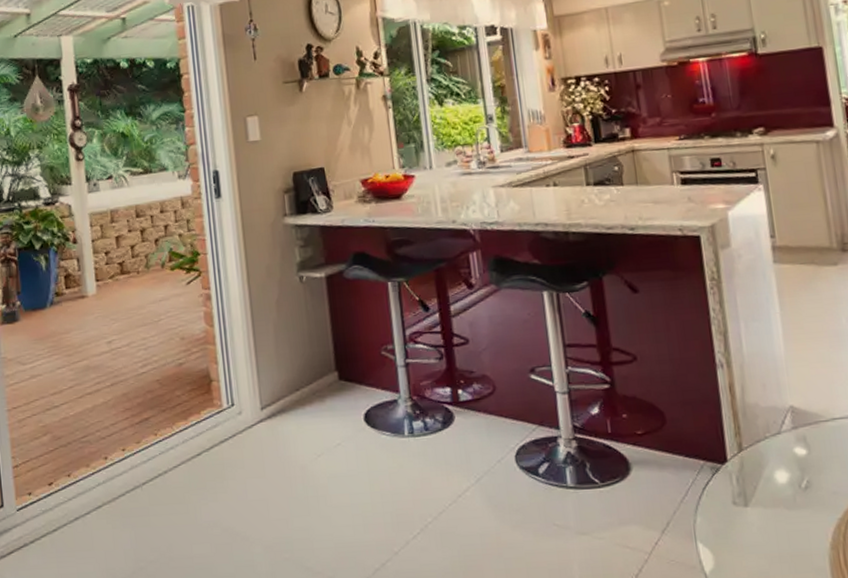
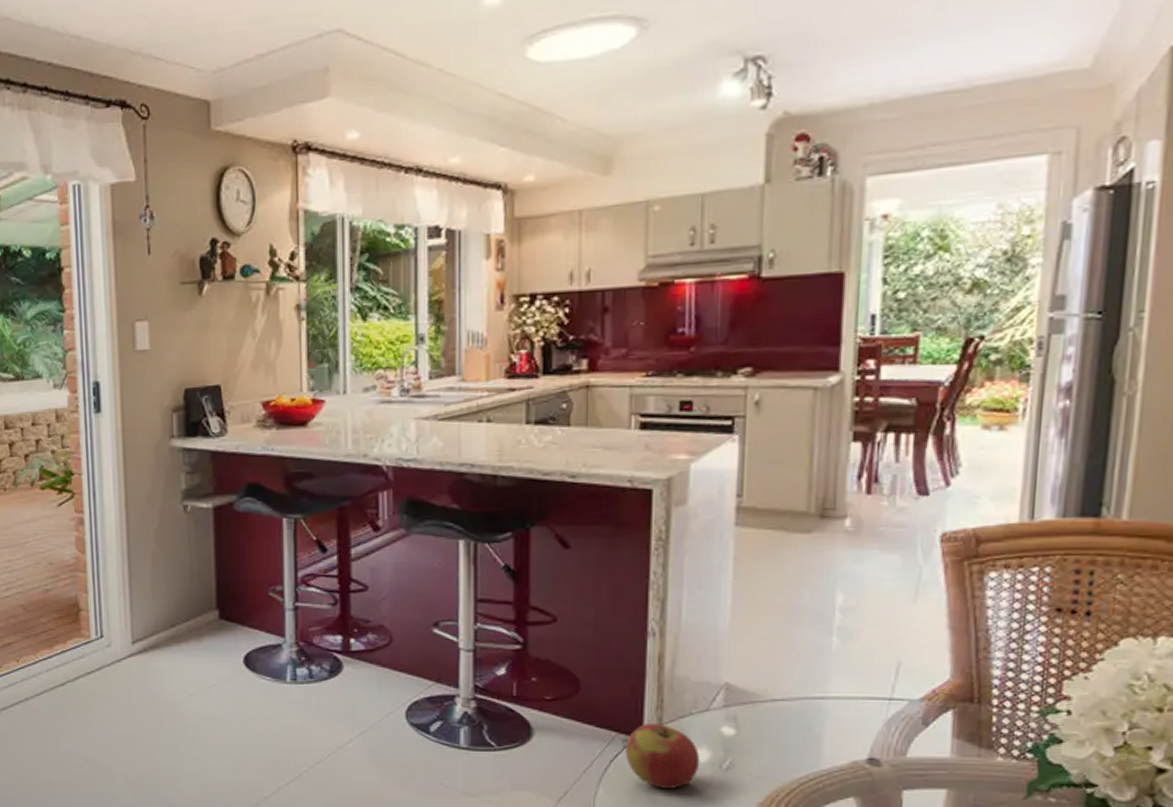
apple: none [713,448,782,513] -> present [625,722,700,790]

